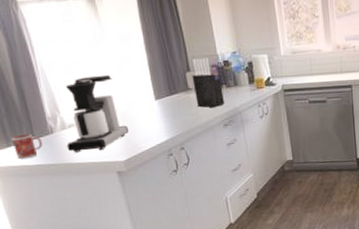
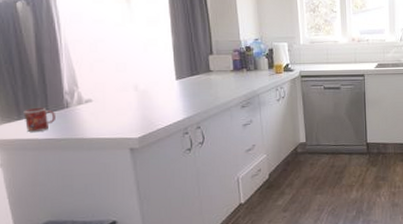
coffee maker: present [66,74,129,153] -> none [81,54,147,128]
knife block: present [192,58,224,108] -> none [214,43,243,89]

